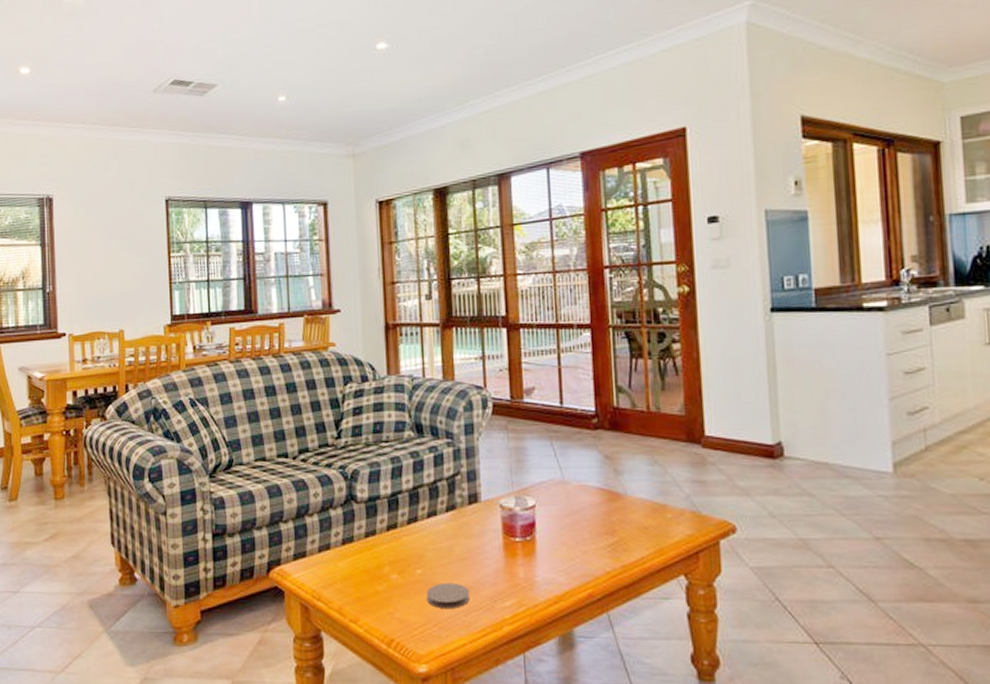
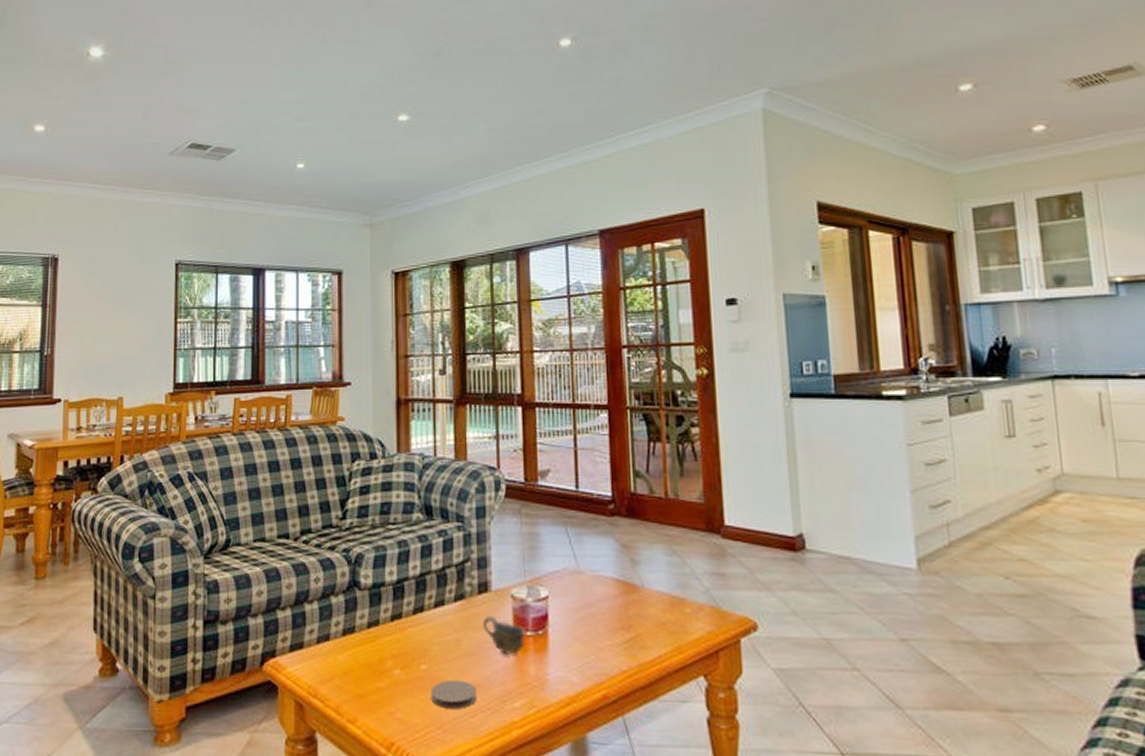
cup: none [474,524,514,559] -> present [483,615,526,655]

